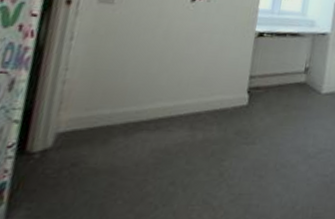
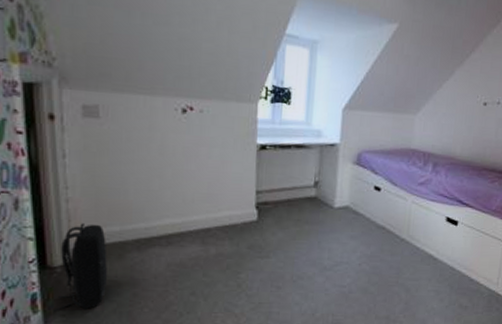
backpack: none [19,106,95,204] -> present [53,223,107,312]

